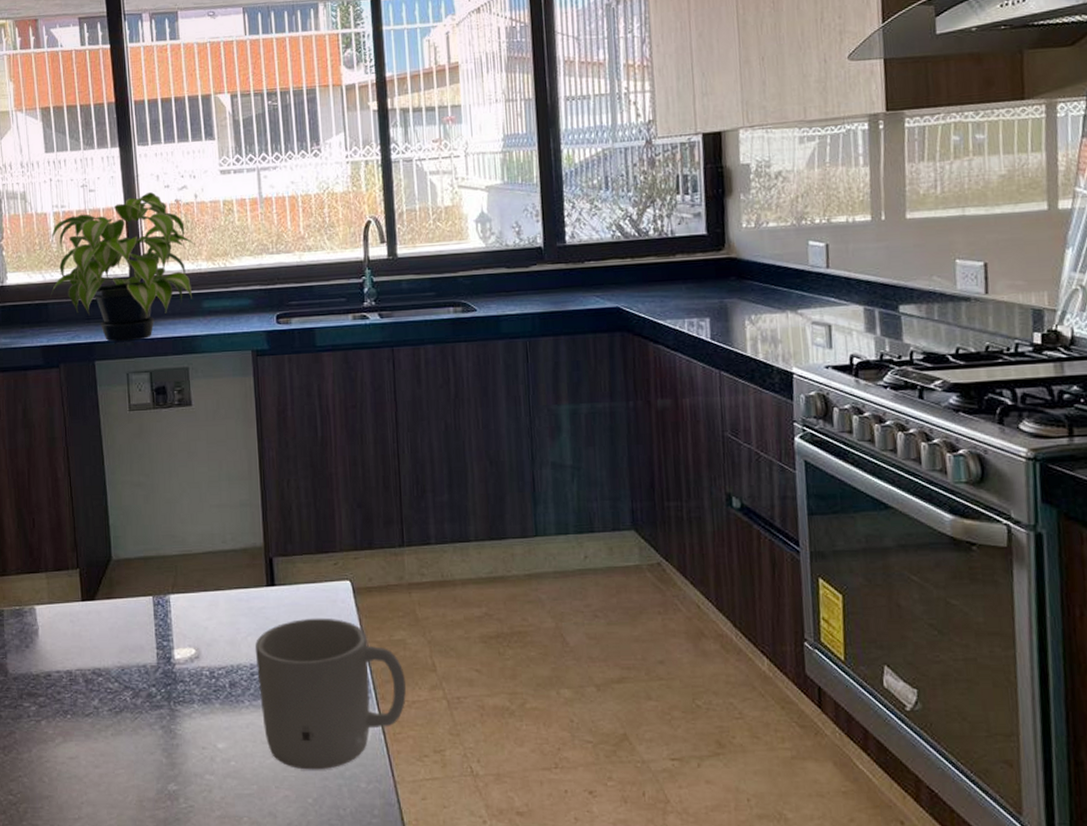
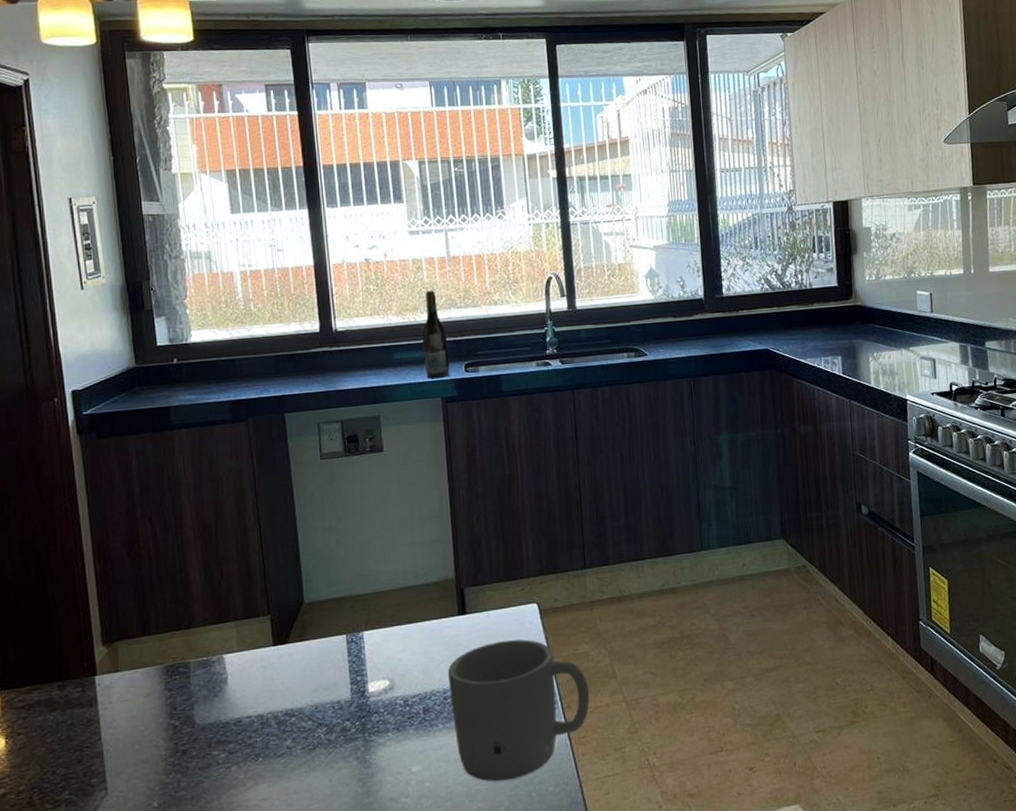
plant: present [50,192,195,342] -> none [237,252,385,394]
wine bottle: none [232,234,261,329] -> present [422,290,450,379]

